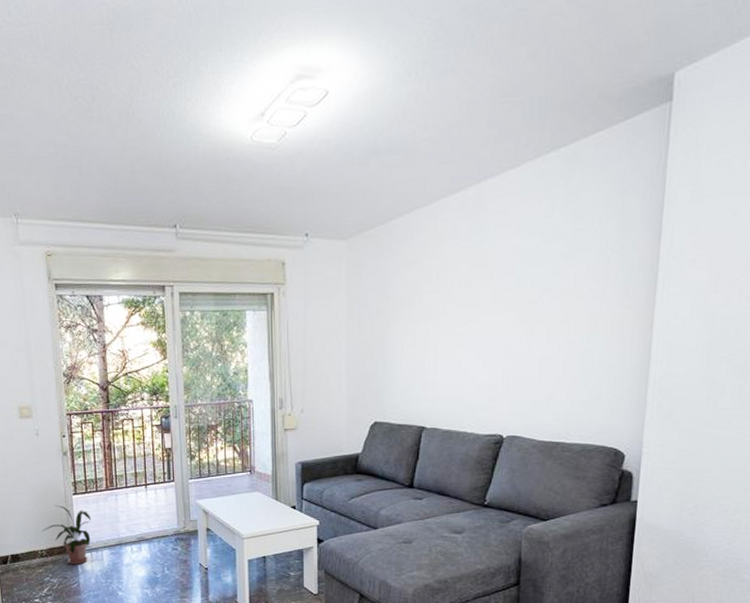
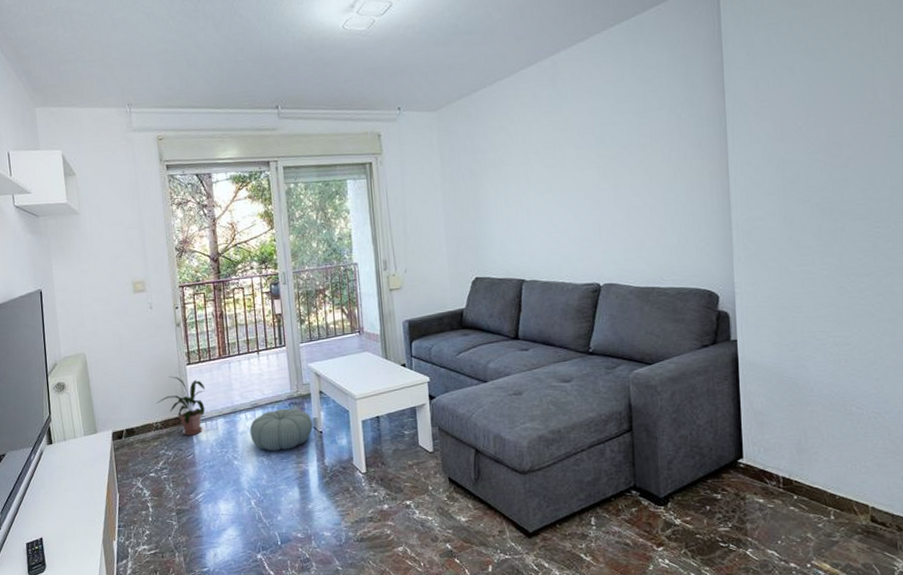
pouf: none [135,543,198,585] -> present [250,408,313,451]

